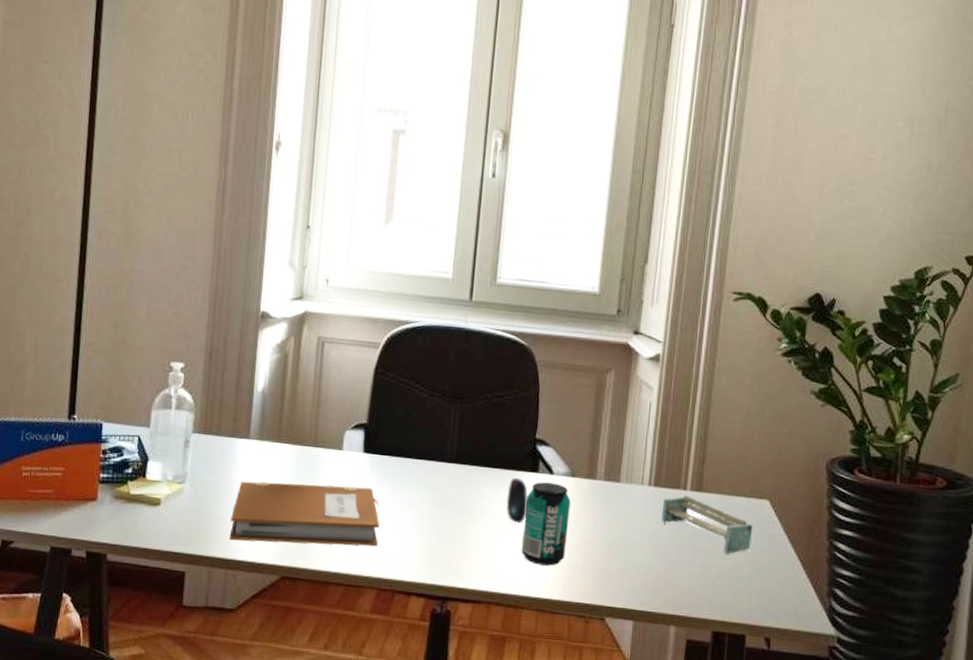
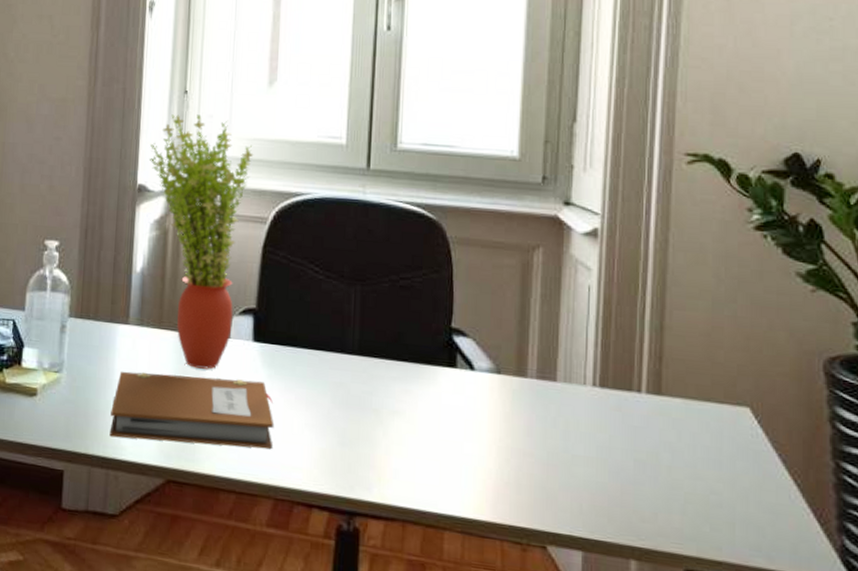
potted plant: none [272,247,369,478] -> present [148,114,254,369]
mouse: present [506,477,528,524] -> none [419,373,446,428]
beverage can: present [522,482,571,566] -> none [441,379,497,480]
shelf: present [661,495,752,554] -> none [611,399,730,474]

